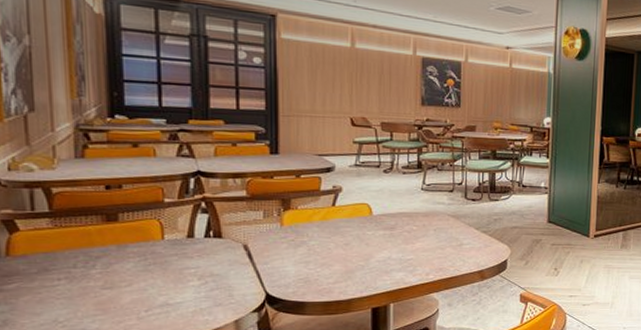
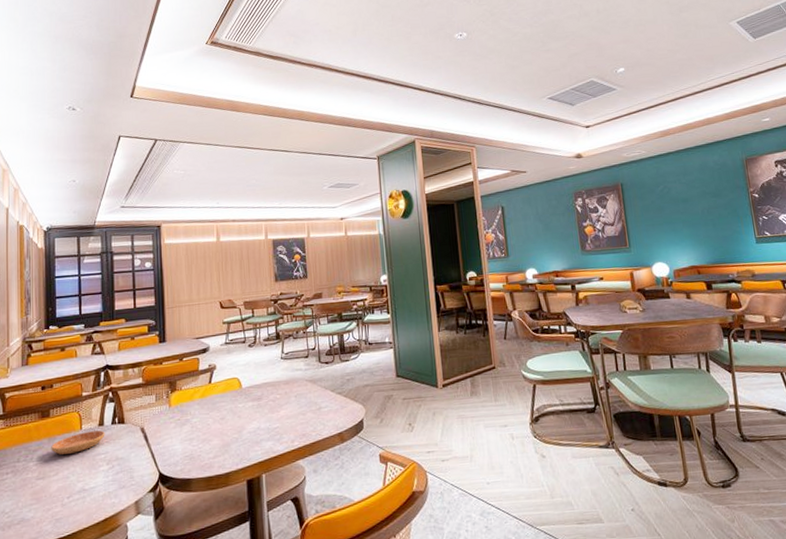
saucer: none [121,242,196,264] -> present [51,430,105,455]

